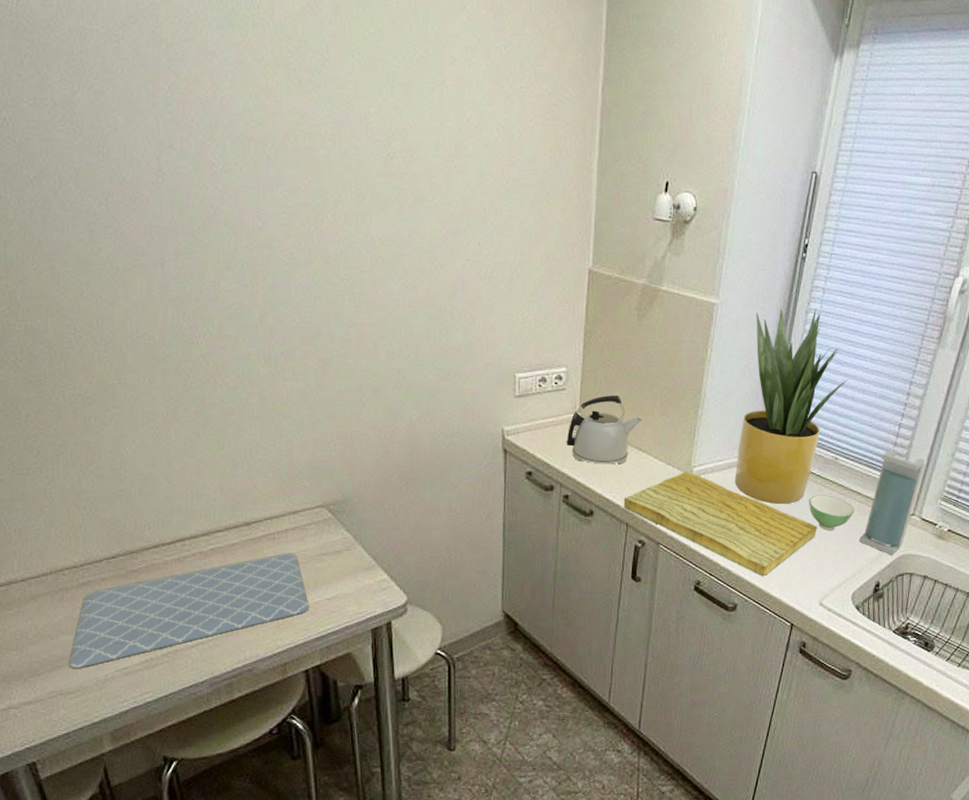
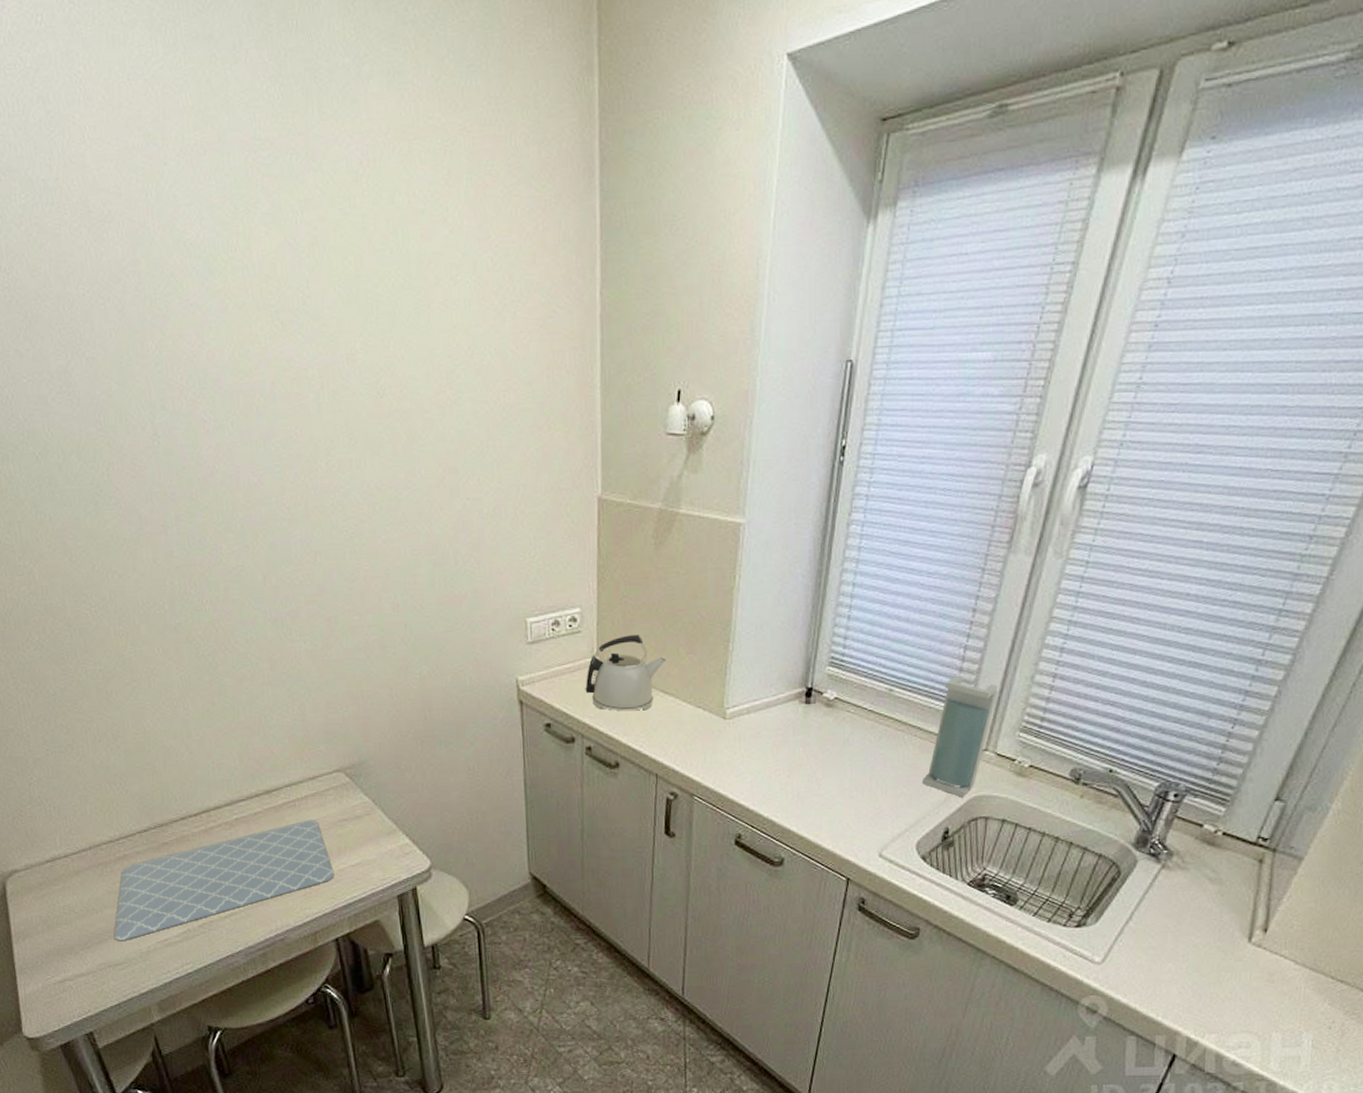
cutting board: present [623,472,817,577] -> none [651,714,872,827]
planter: present [735,309,849,504] -> none [774,519,902,745]
bowl: present [809,495,855,530] -> none [861,732,916,772]

